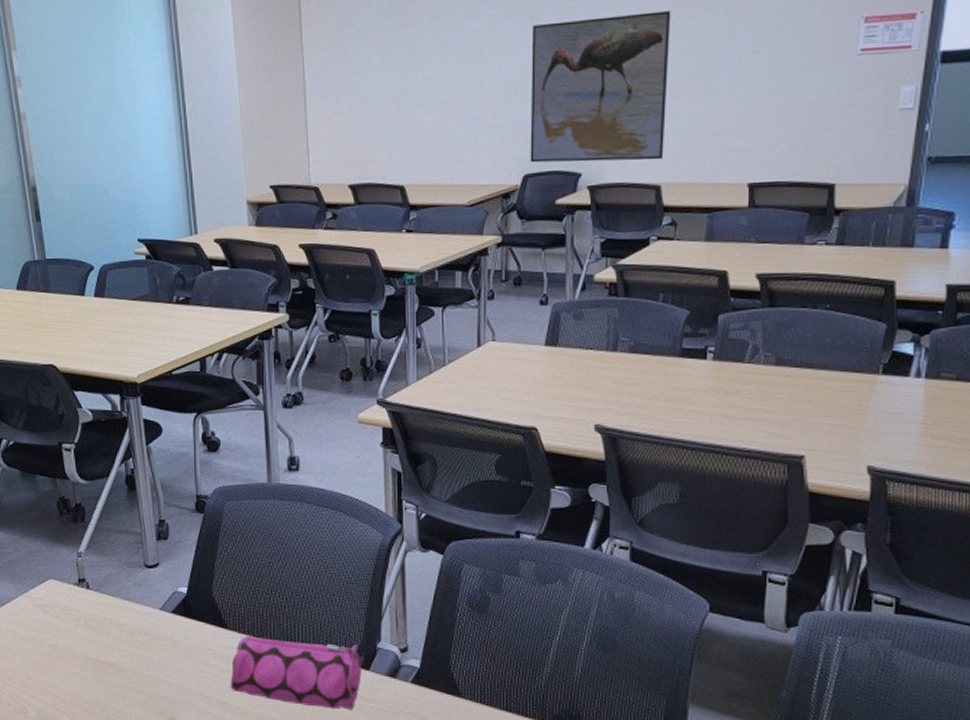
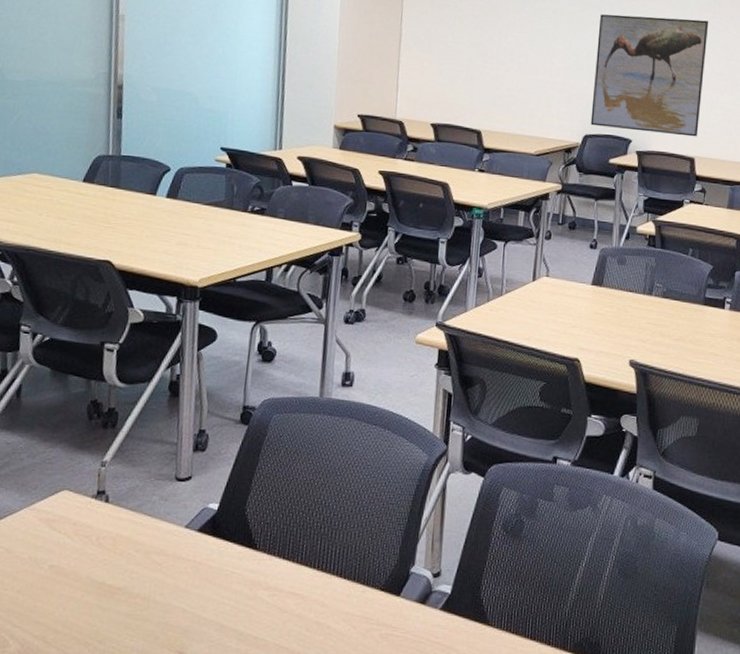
pencil case: present [230,636,365,710] -> none [250,558,398,640]

